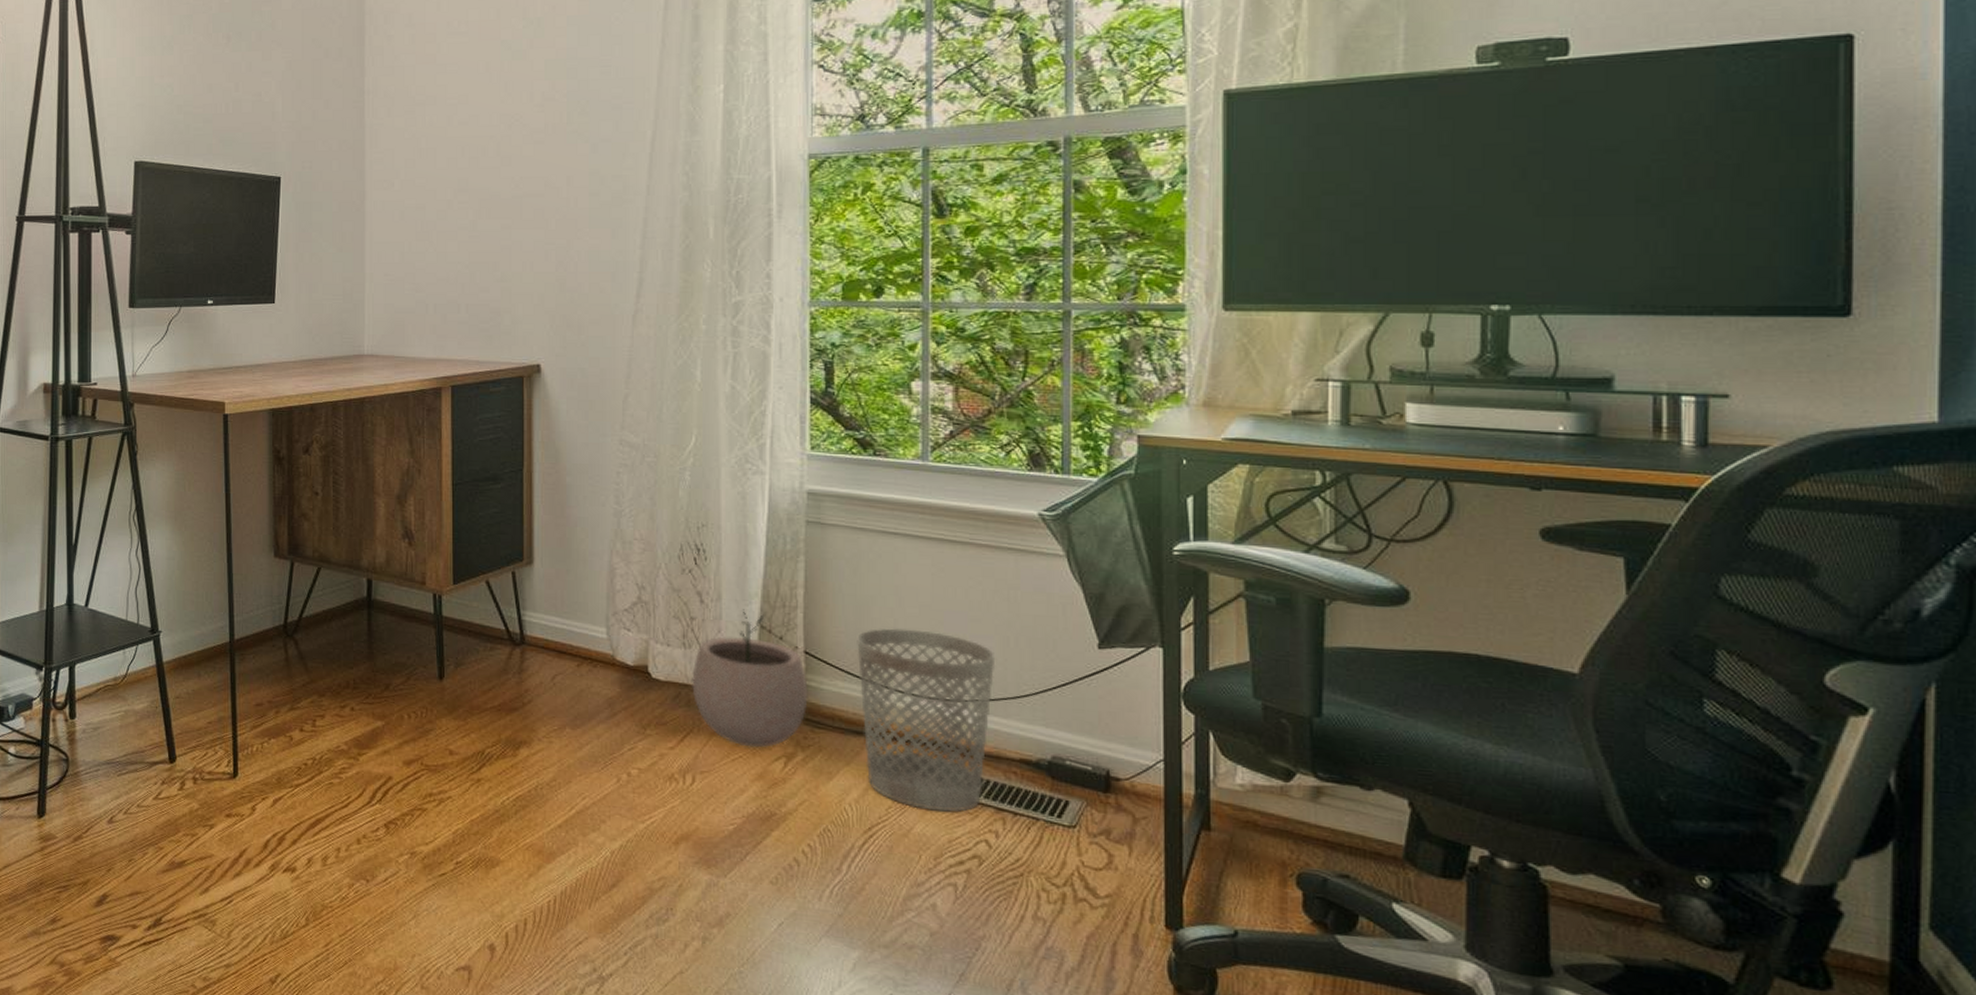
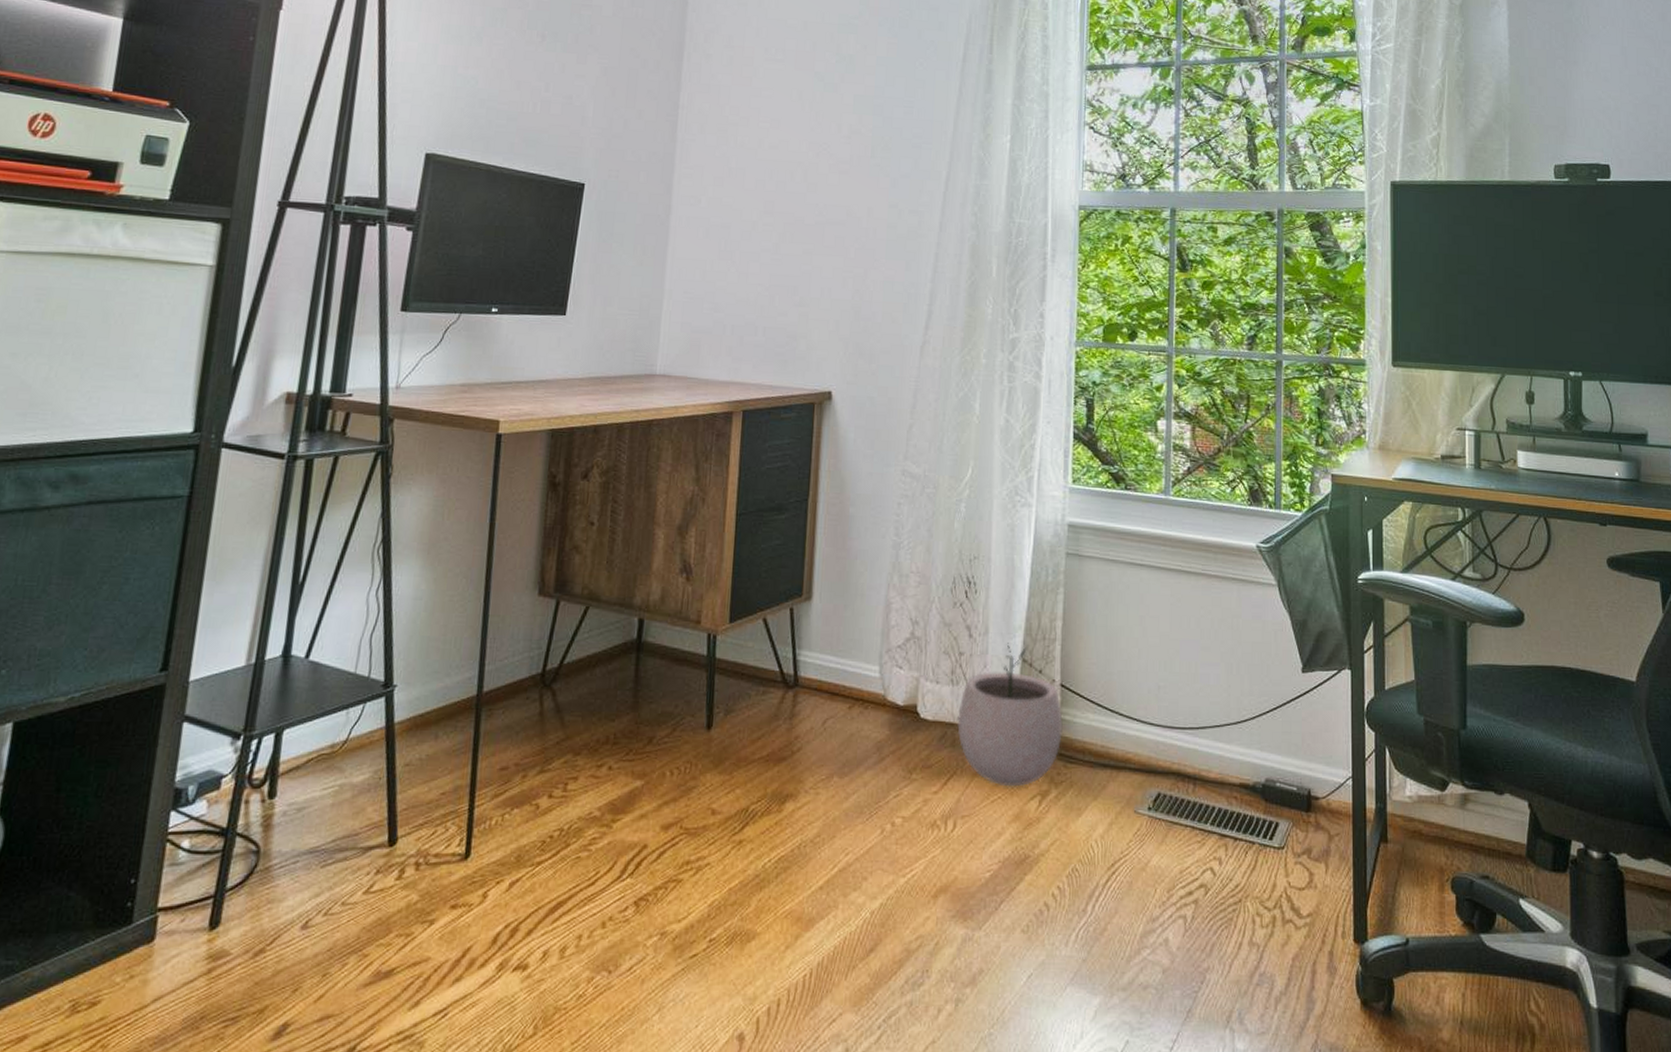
wastebasket: present [857,628,996,812] -> none [1106,658,1221,842]

